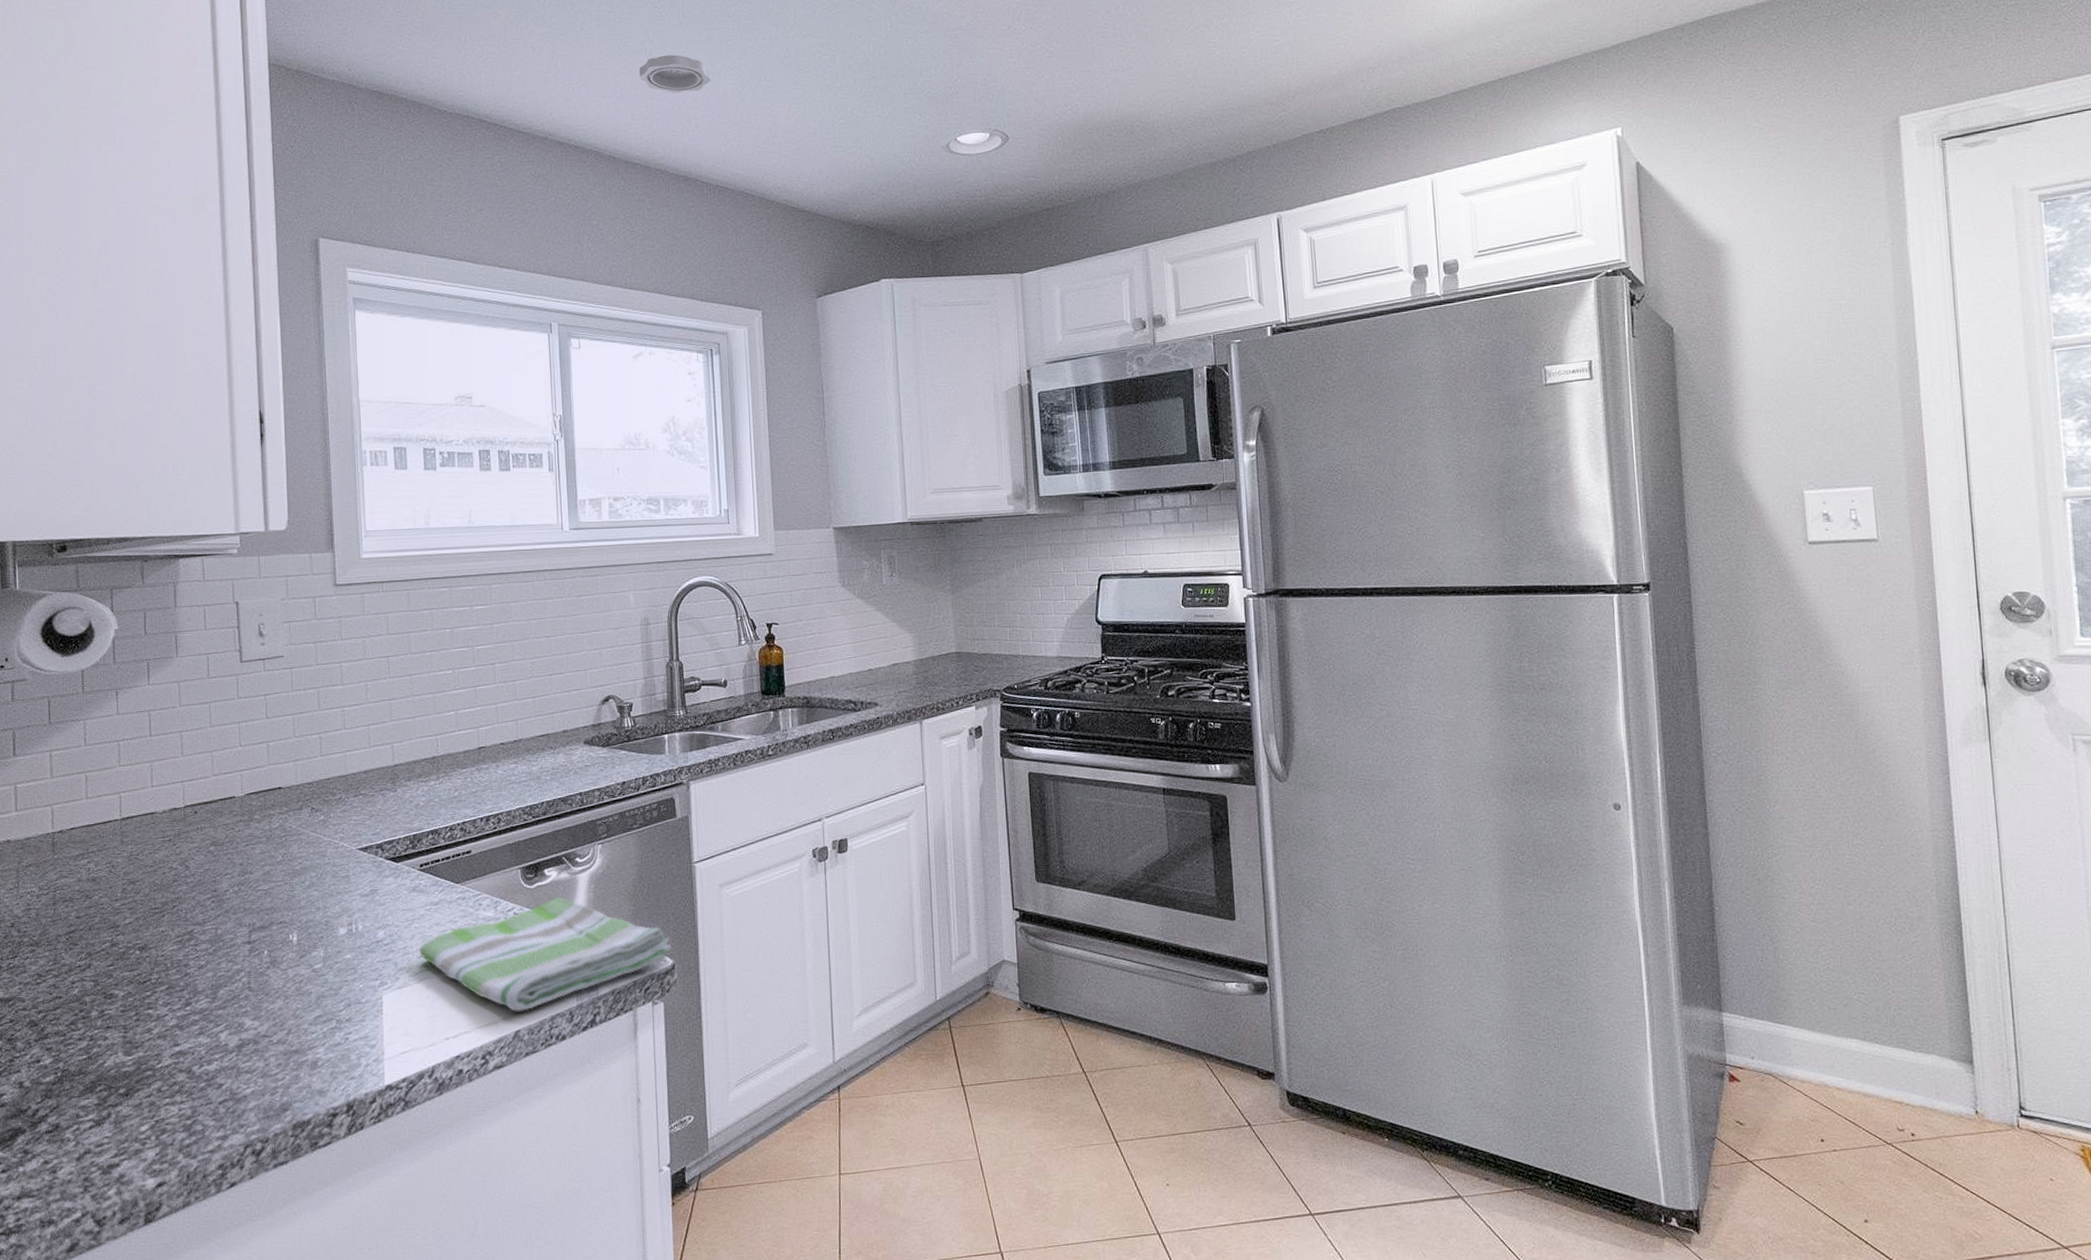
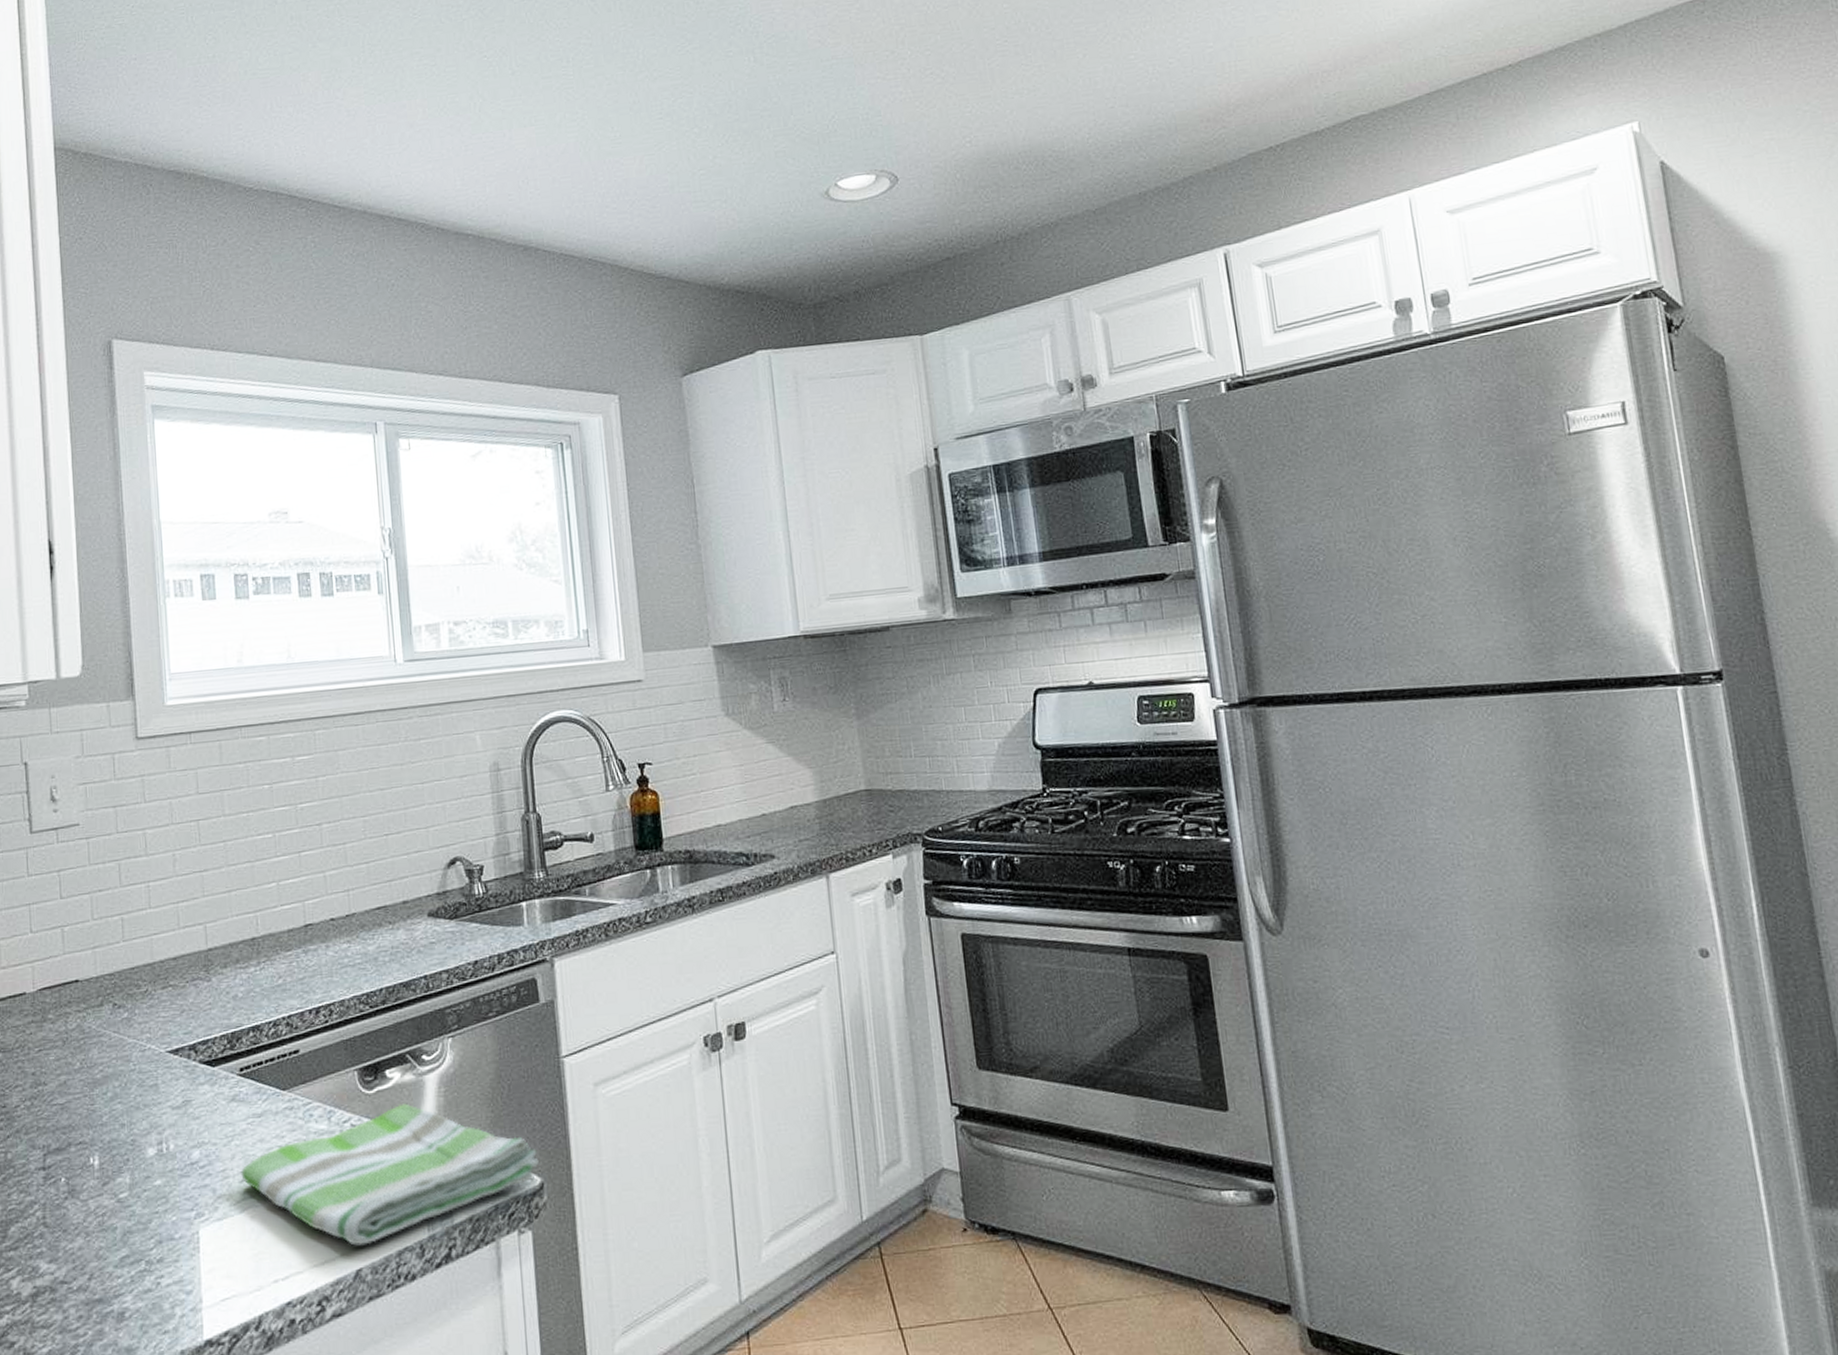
smoke detector: present [638,54,711,94] -> none [467,108,550,153]

